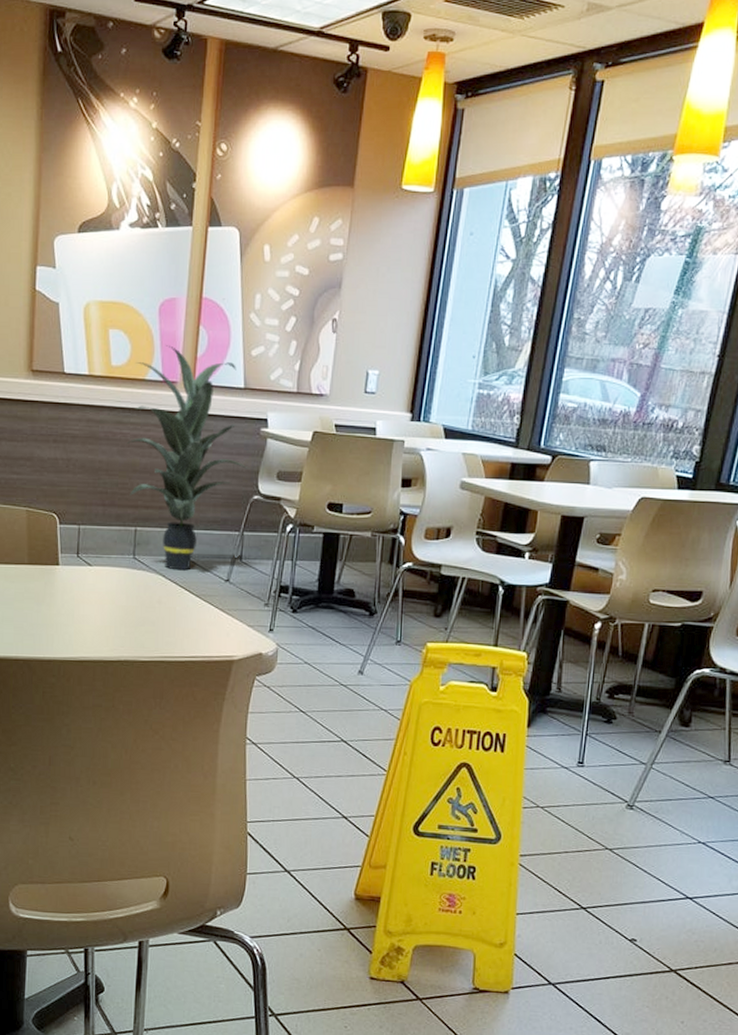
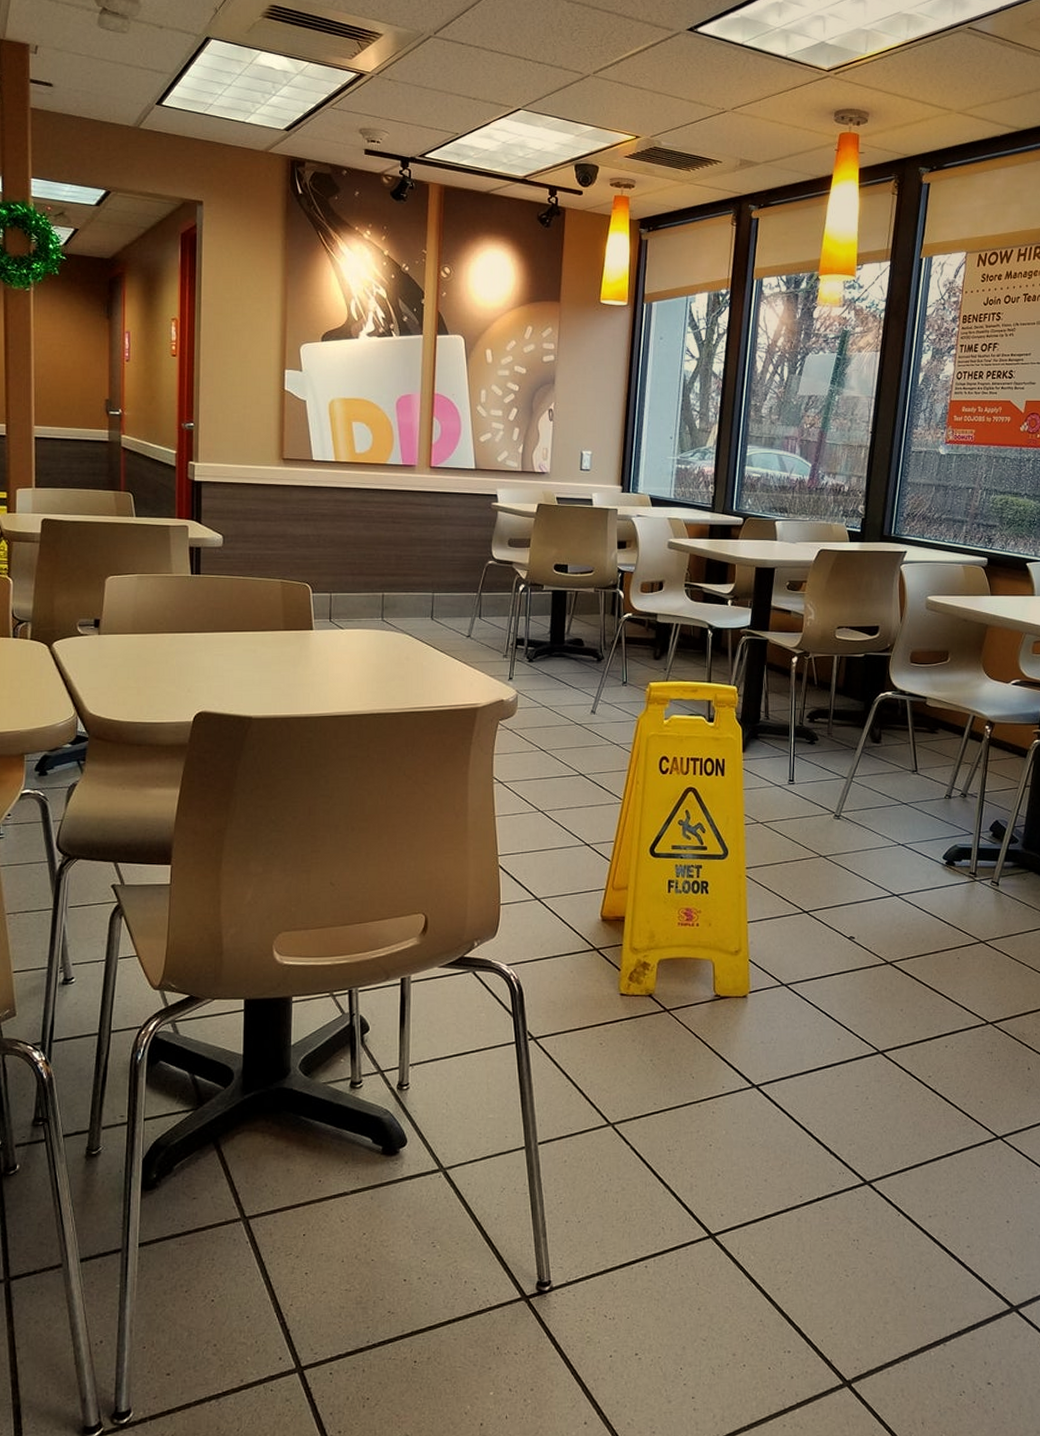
indoor plant: present [127,345,250,571] -> none [372,434,484,630]

